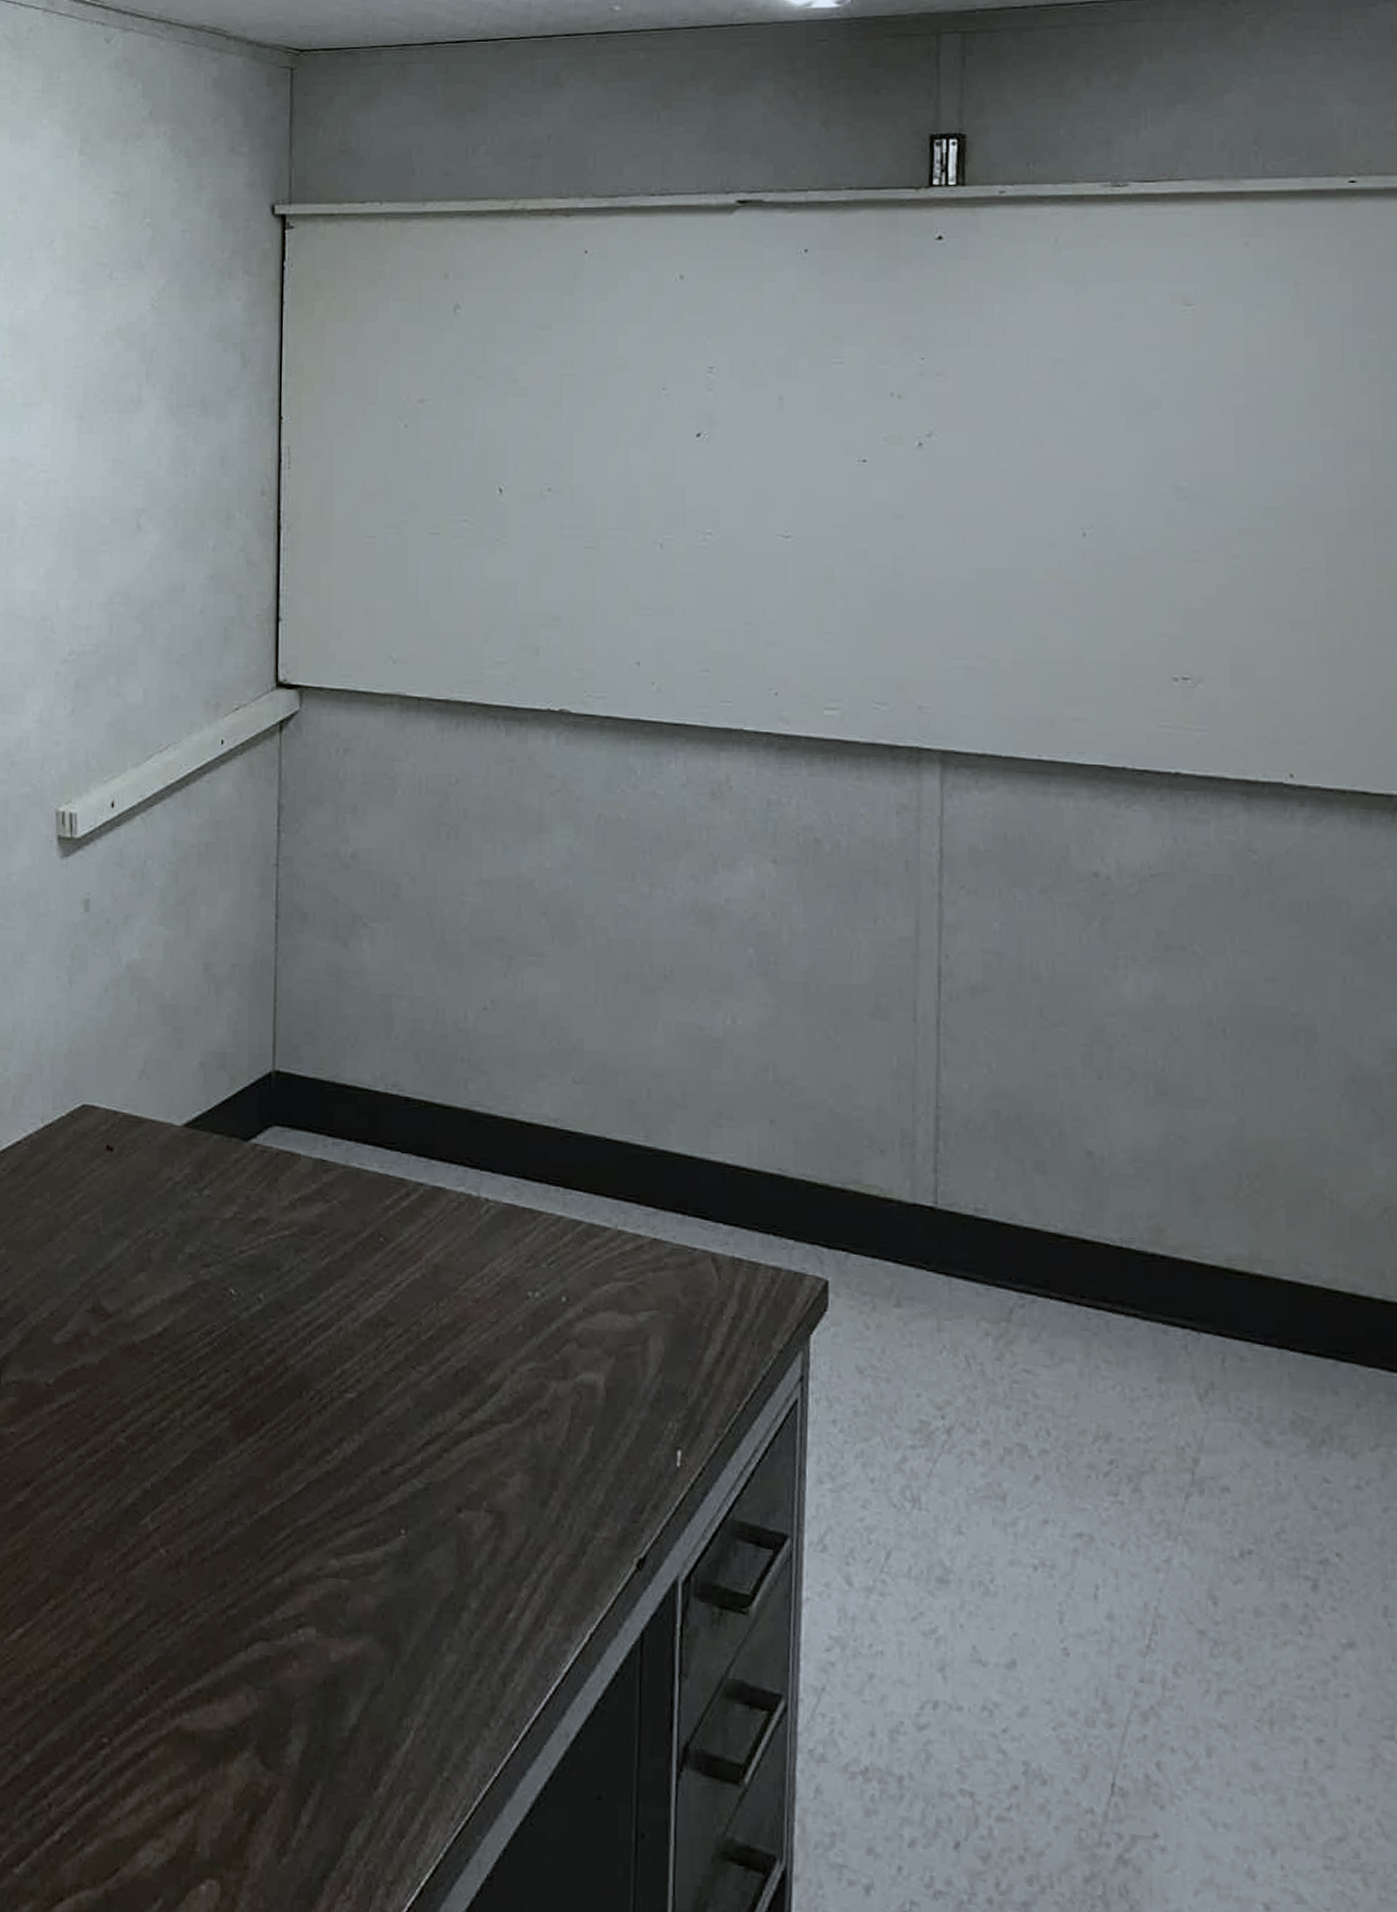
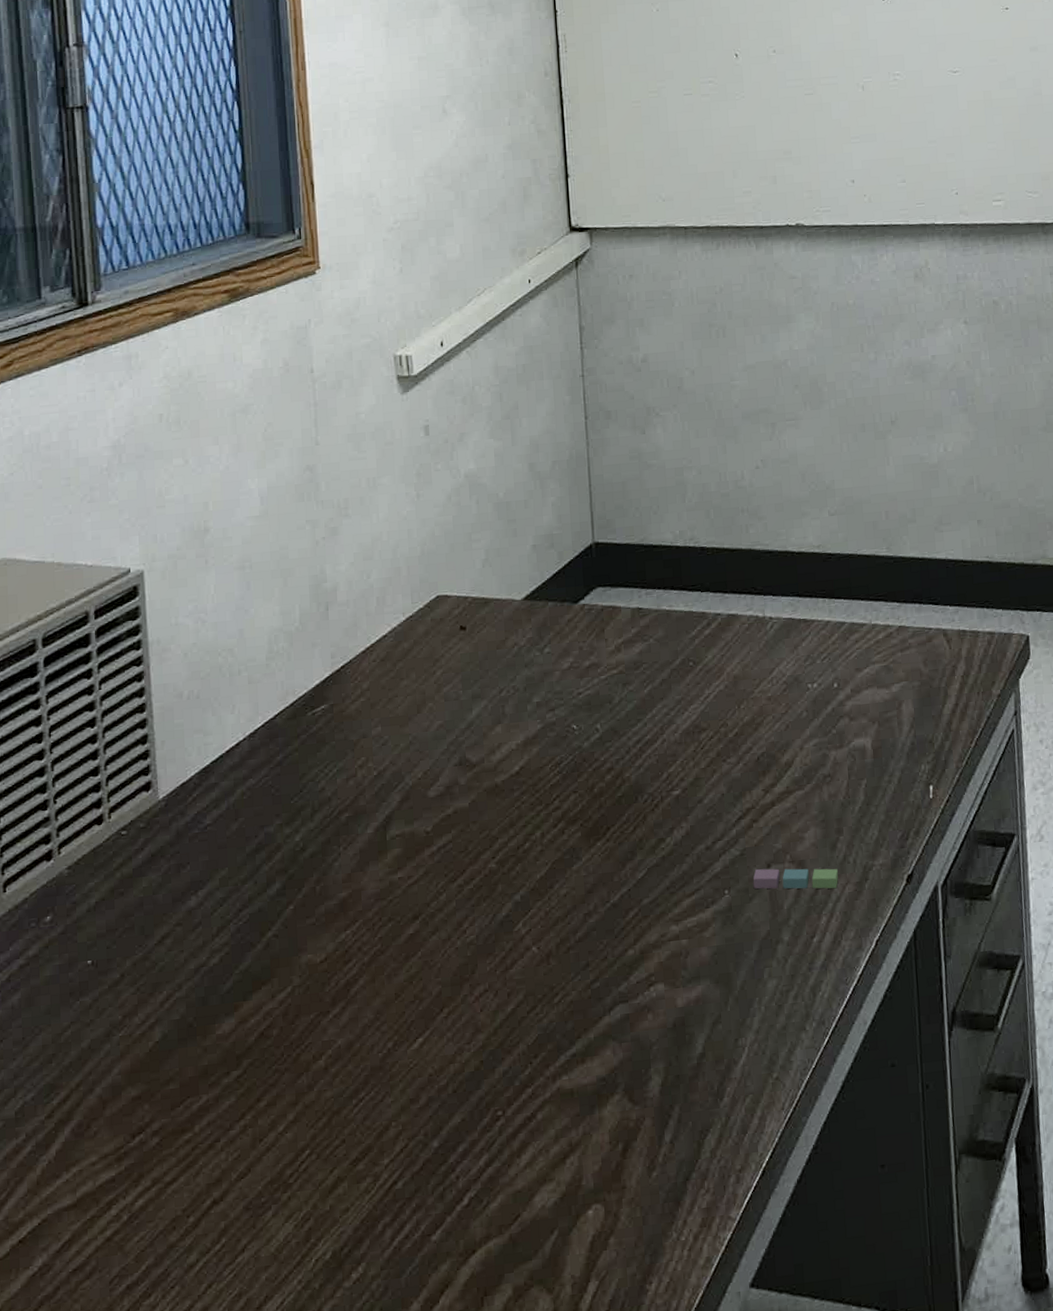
sticky notes: none [437,1510,547,1557] -> present [752,868,838,889]

